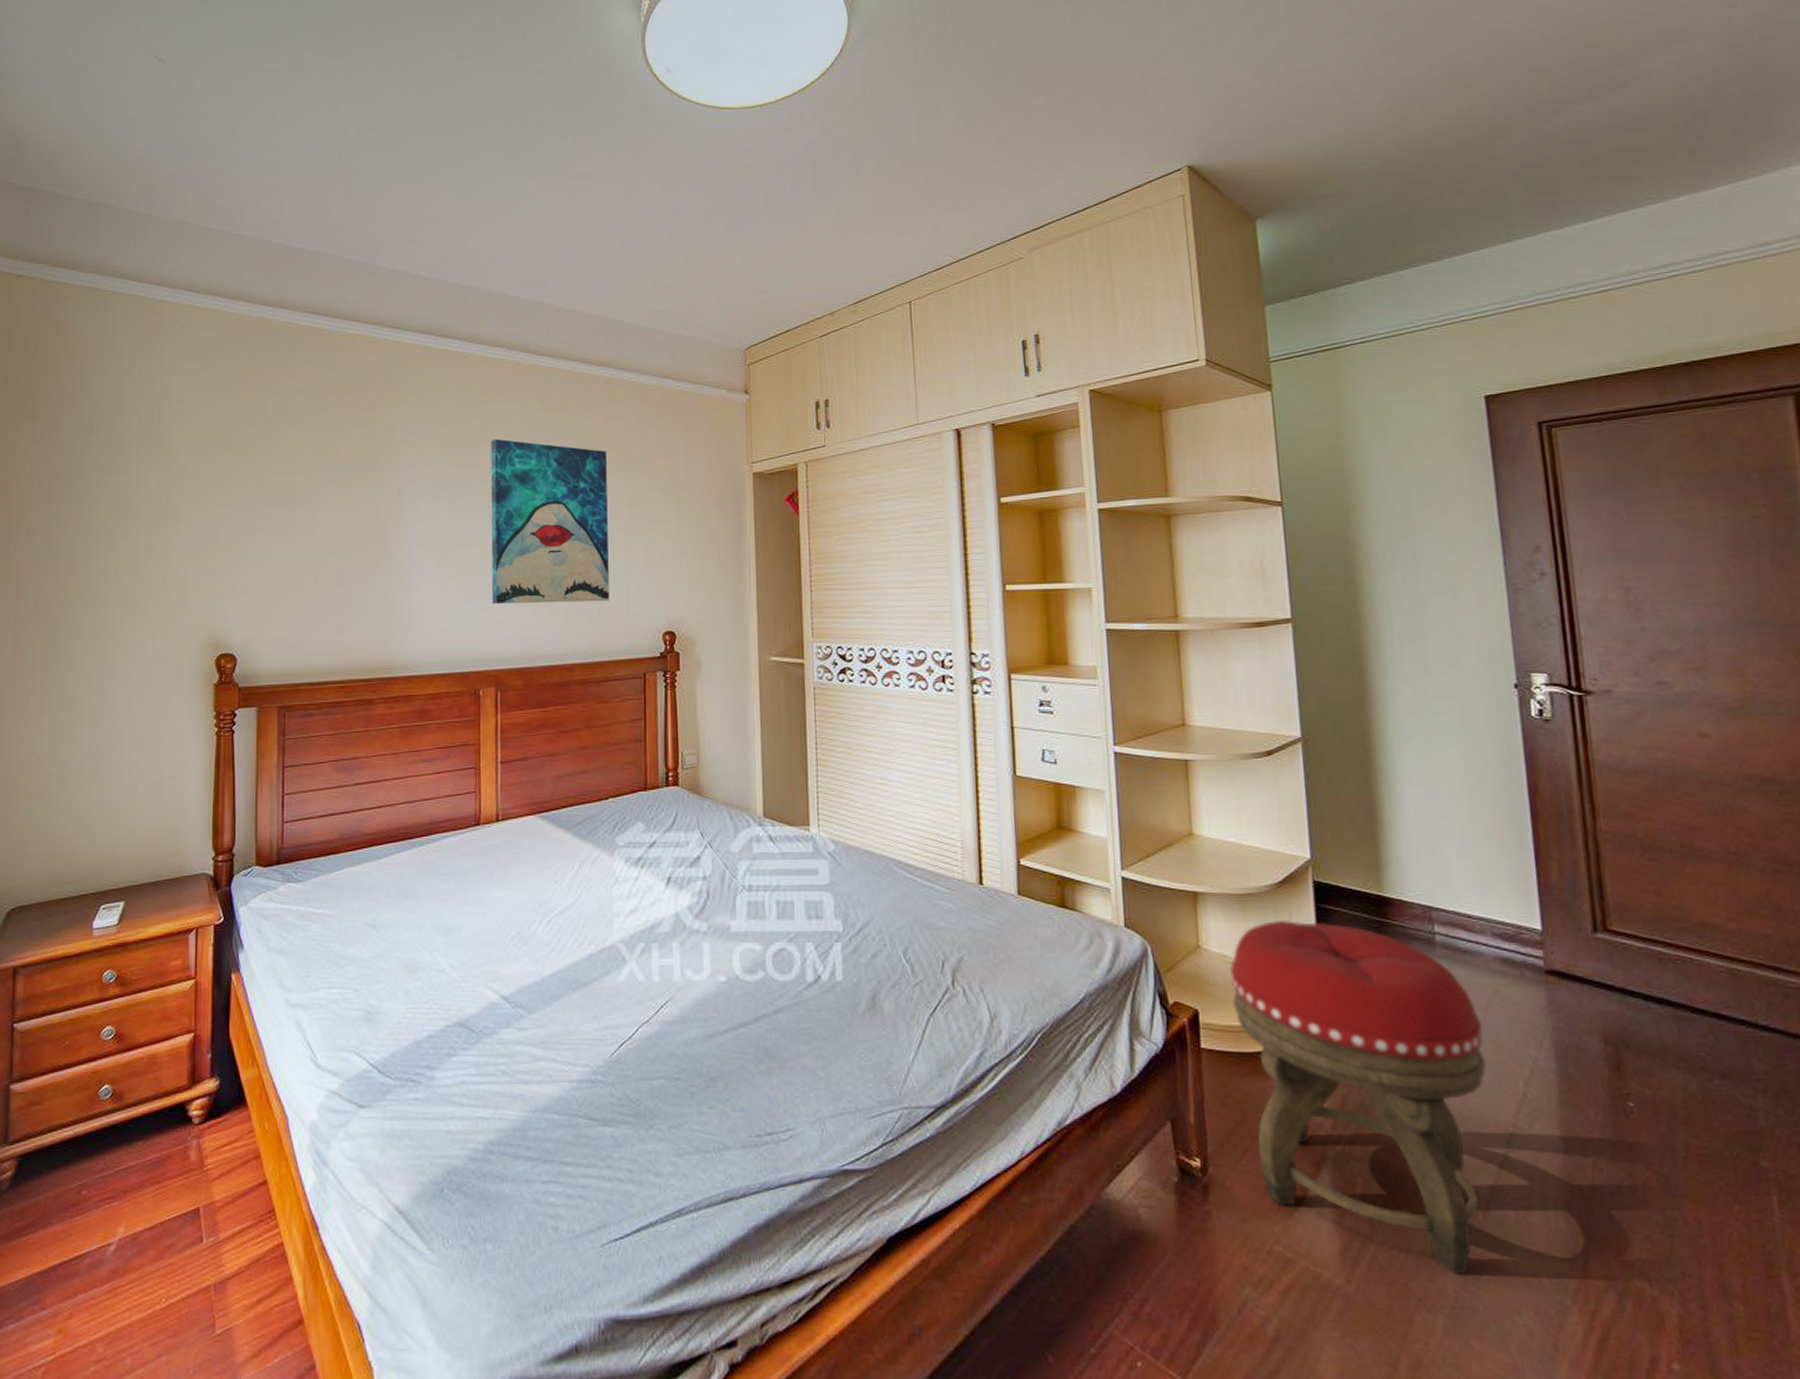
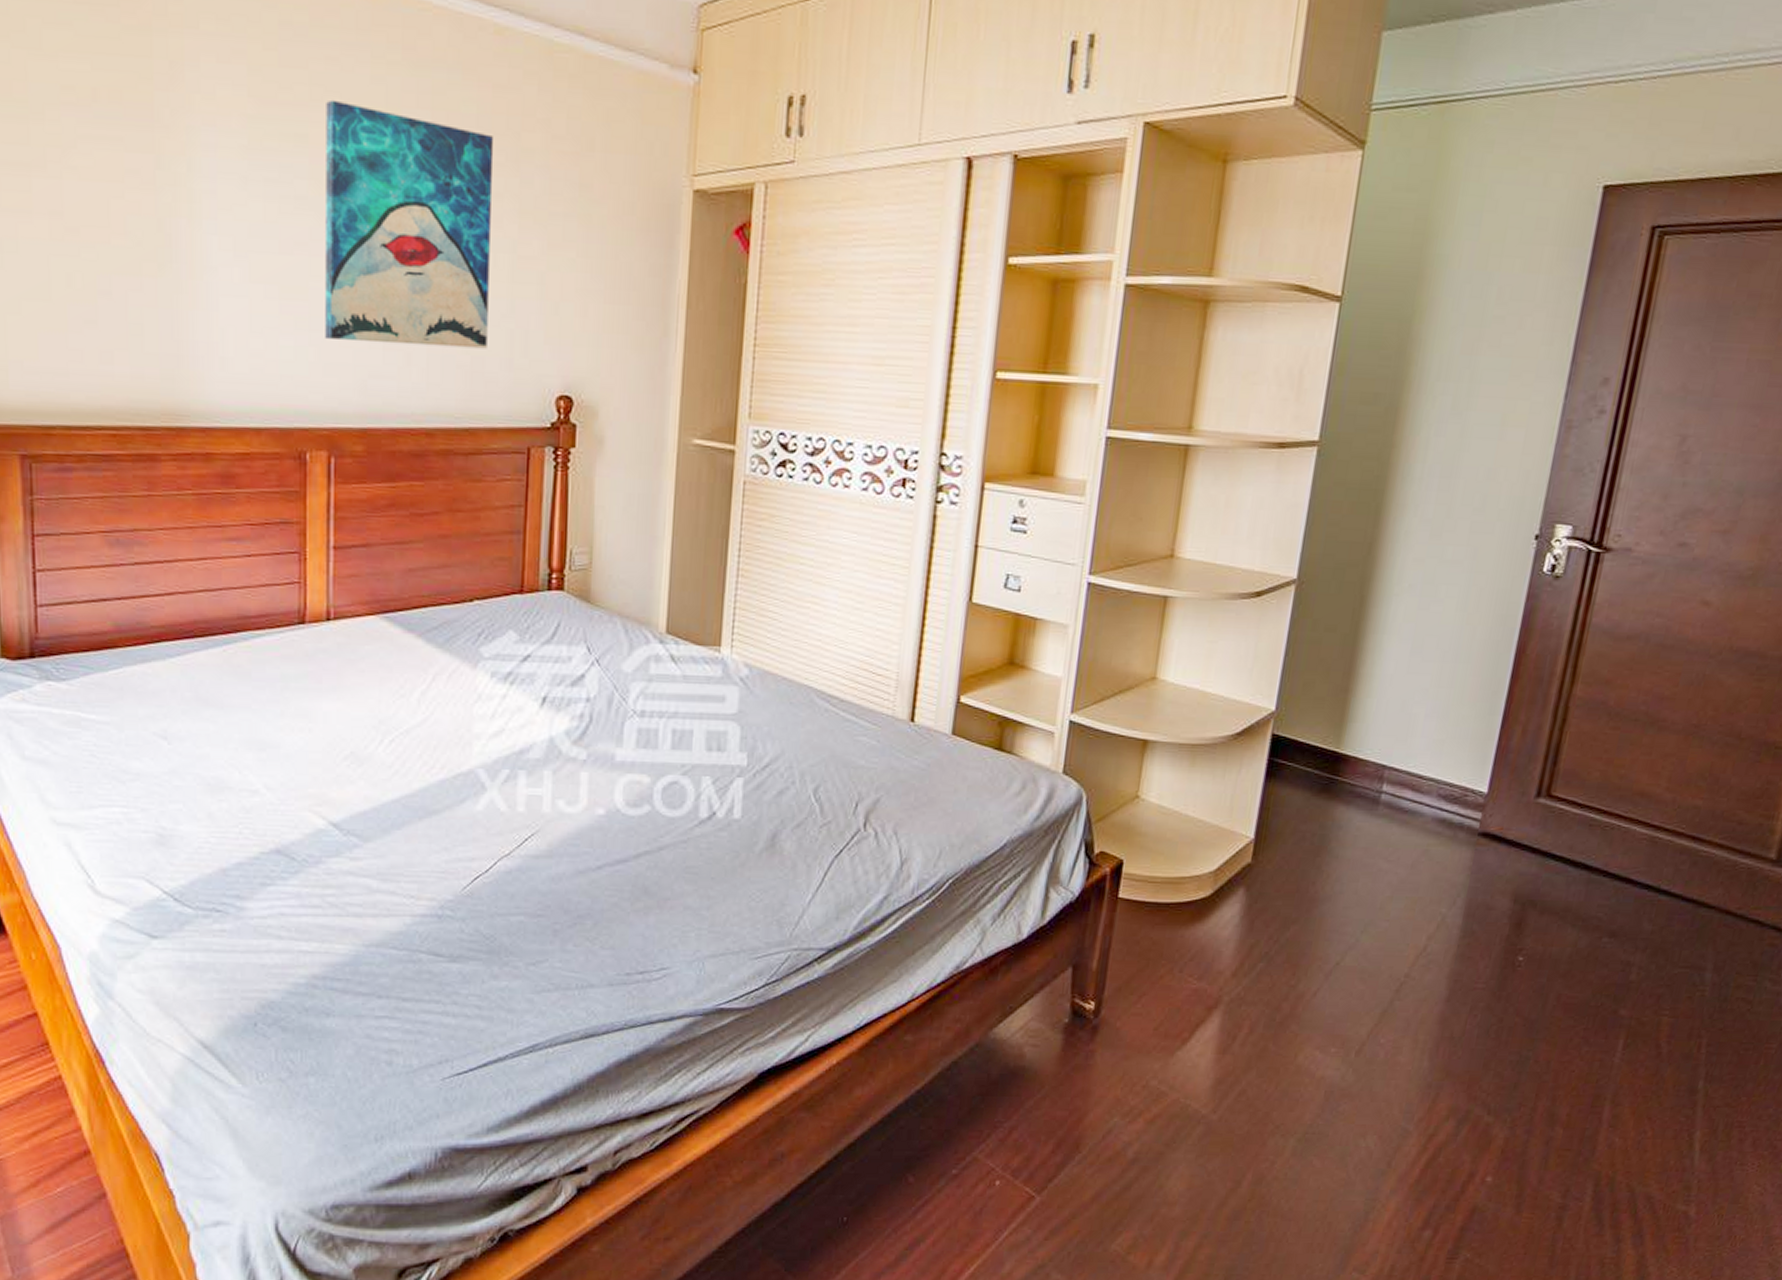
footstool: present [1230,919,1487,1275] -> none [1153,772,1403,1106]

